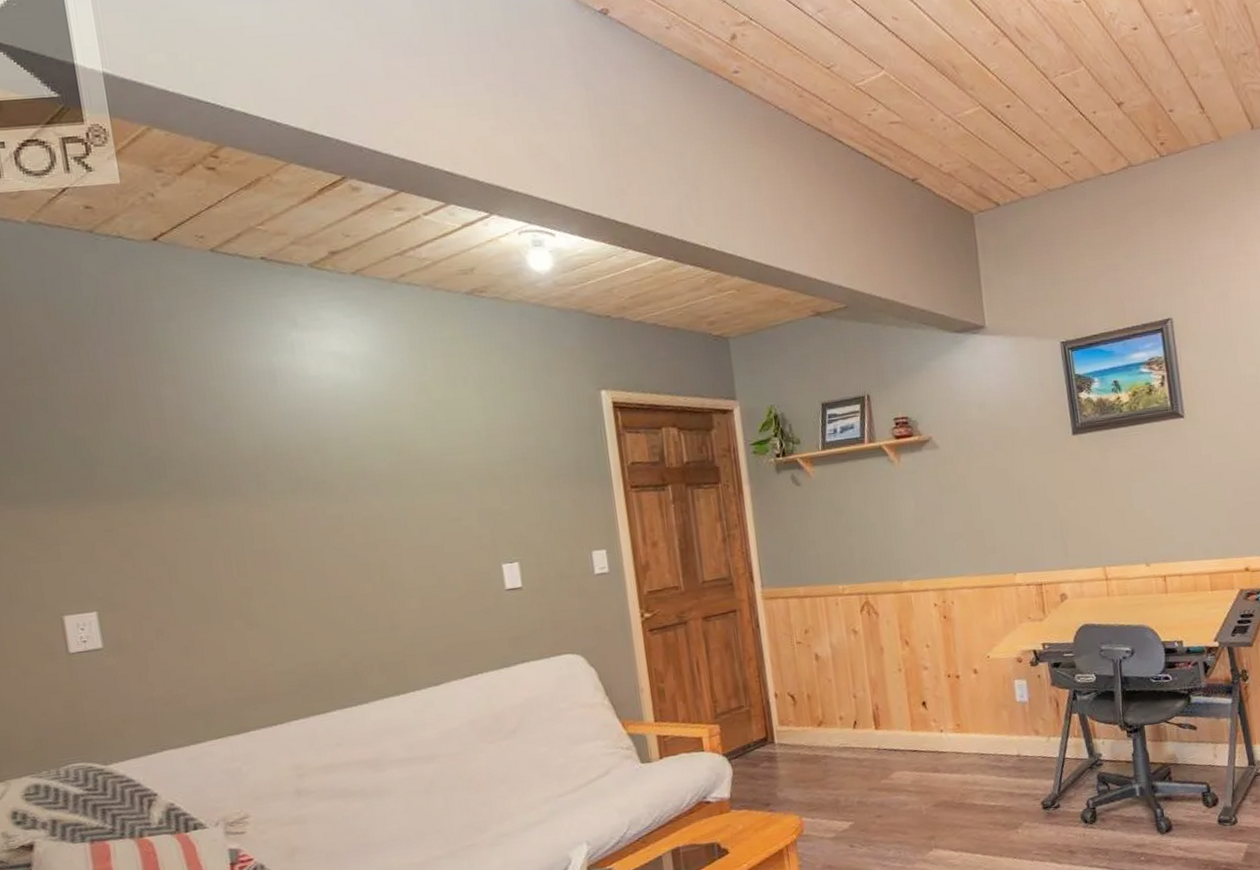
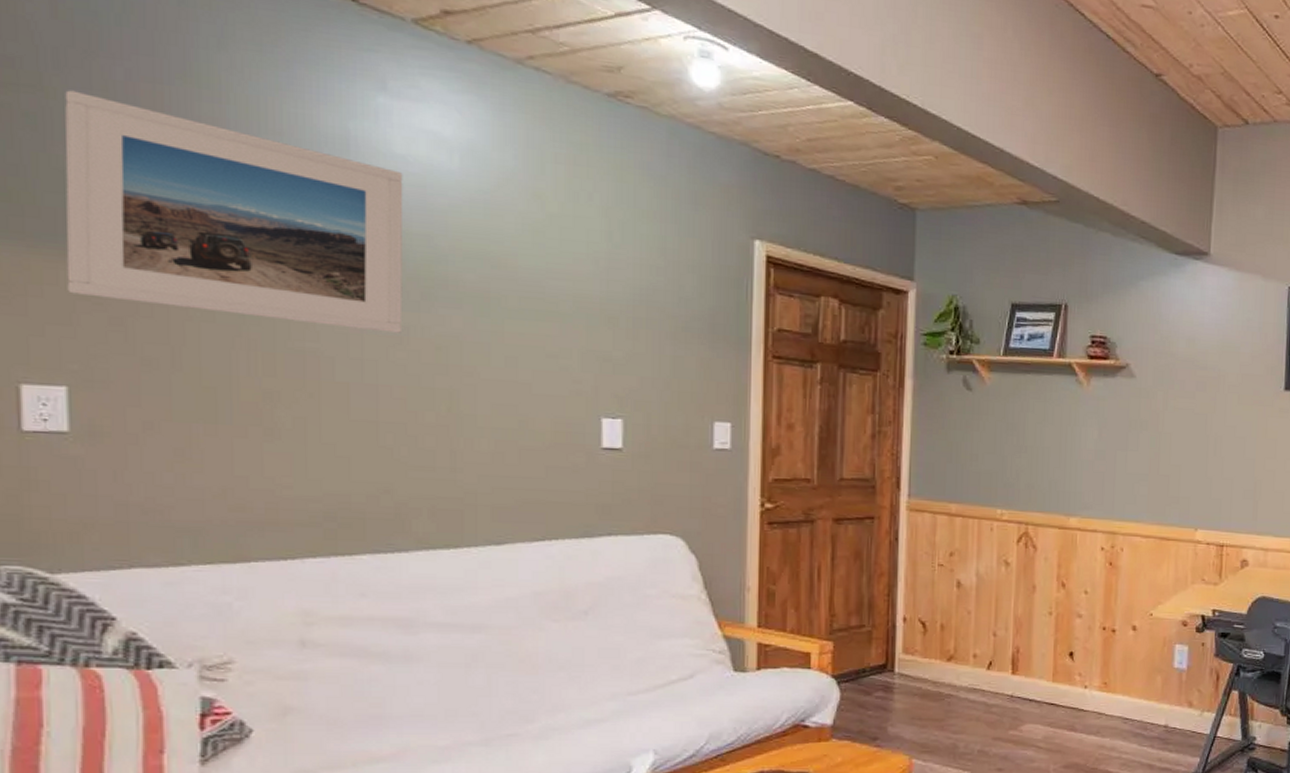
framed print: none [64,374,338,537] -> present [65,90,404,333]

